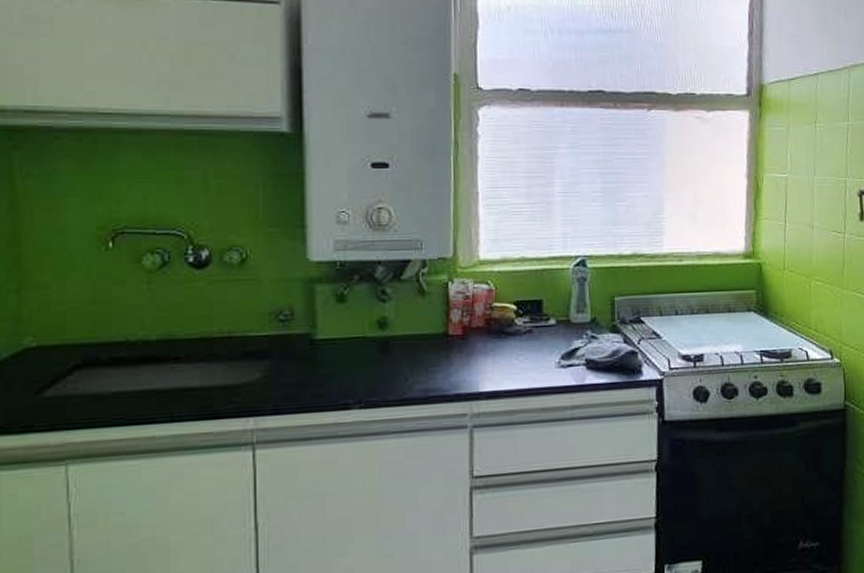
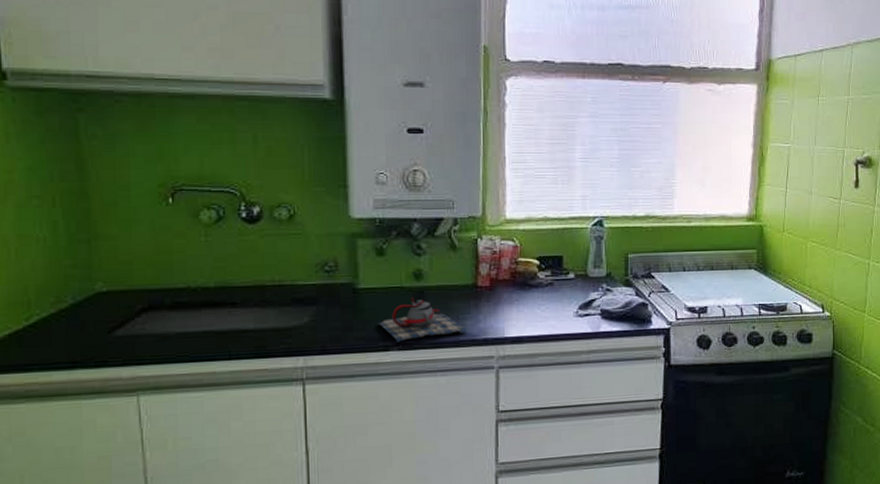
teapot: none [337,349,437,400] -> present [377,297,467,343]

